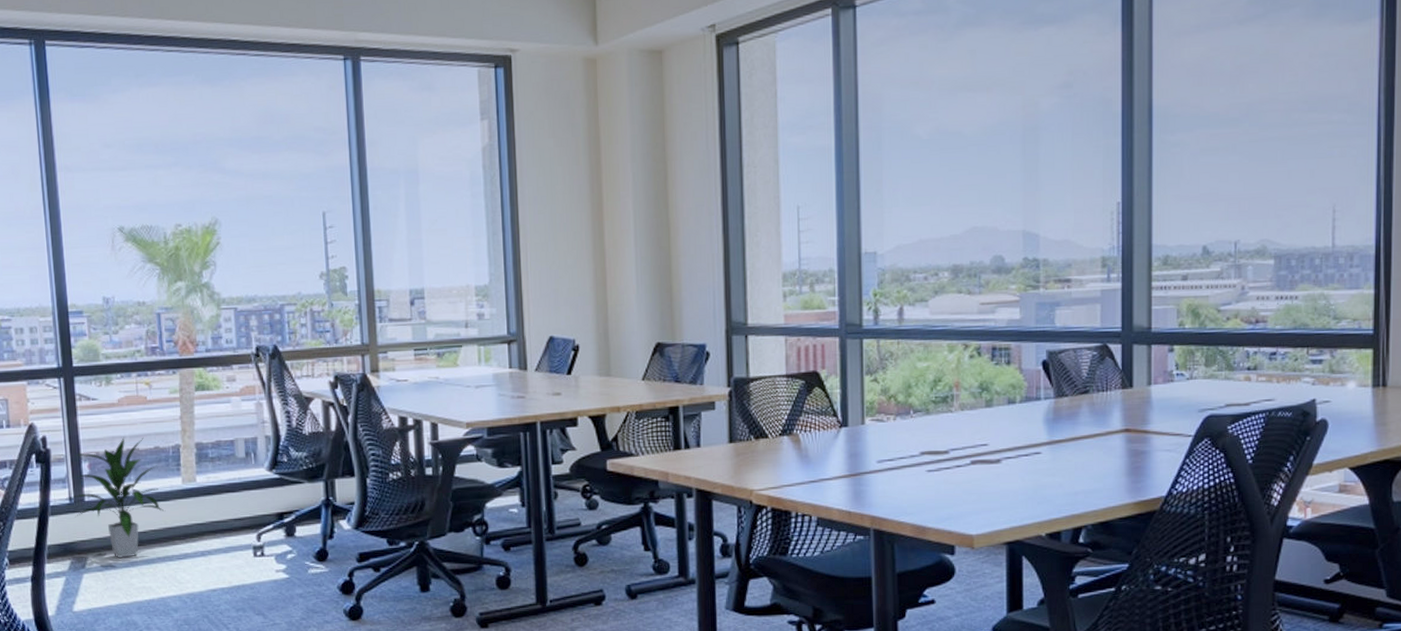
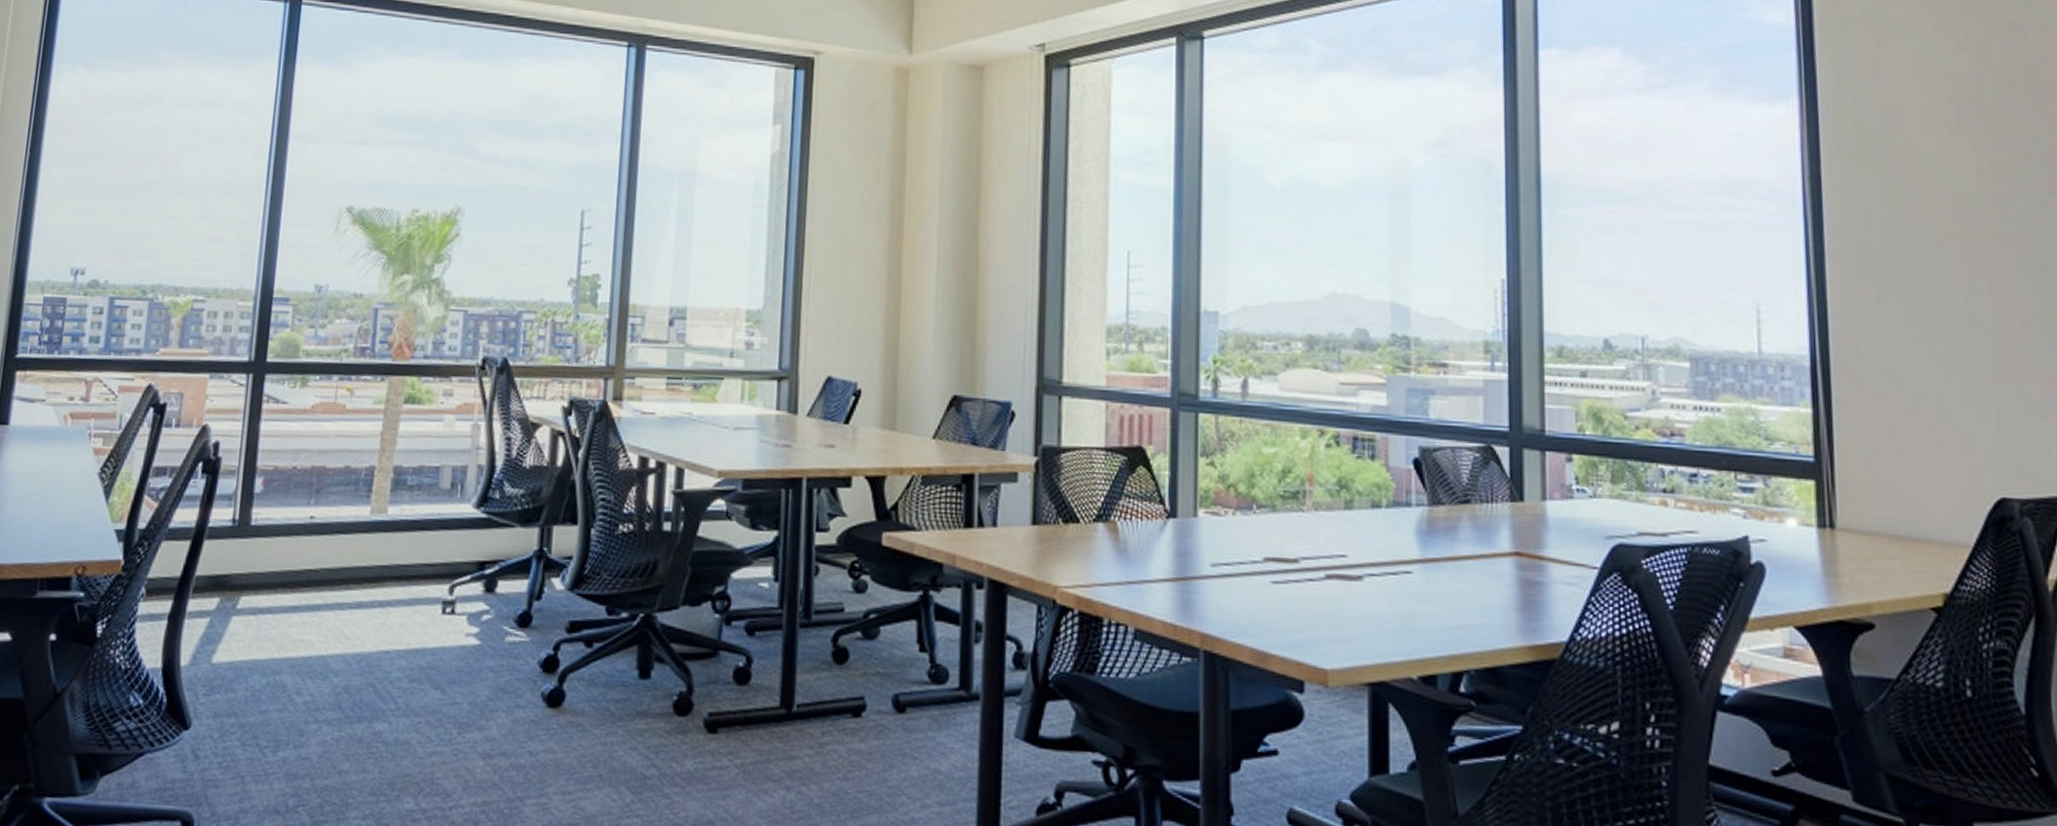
indoor plant: present [69,436,166,558] -> none [233,450,345,600]

